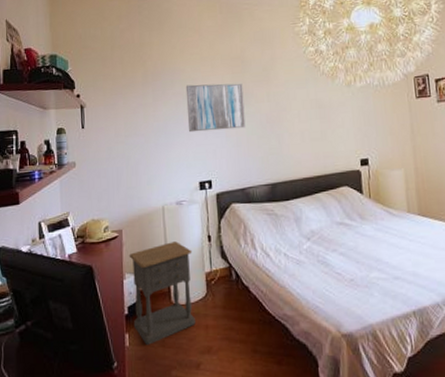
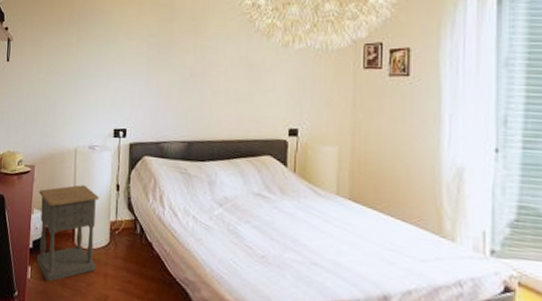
wall art: present [185,83,246,133] -> none [108,28,169,80]

